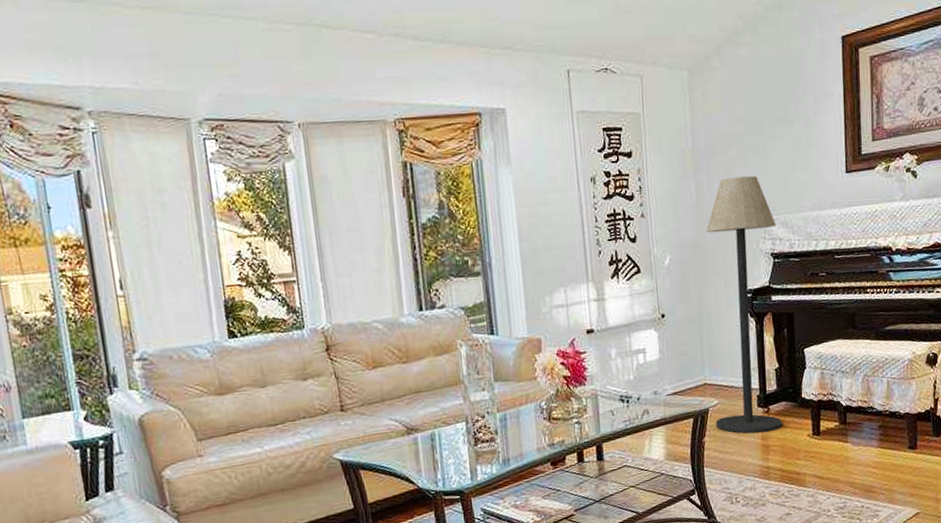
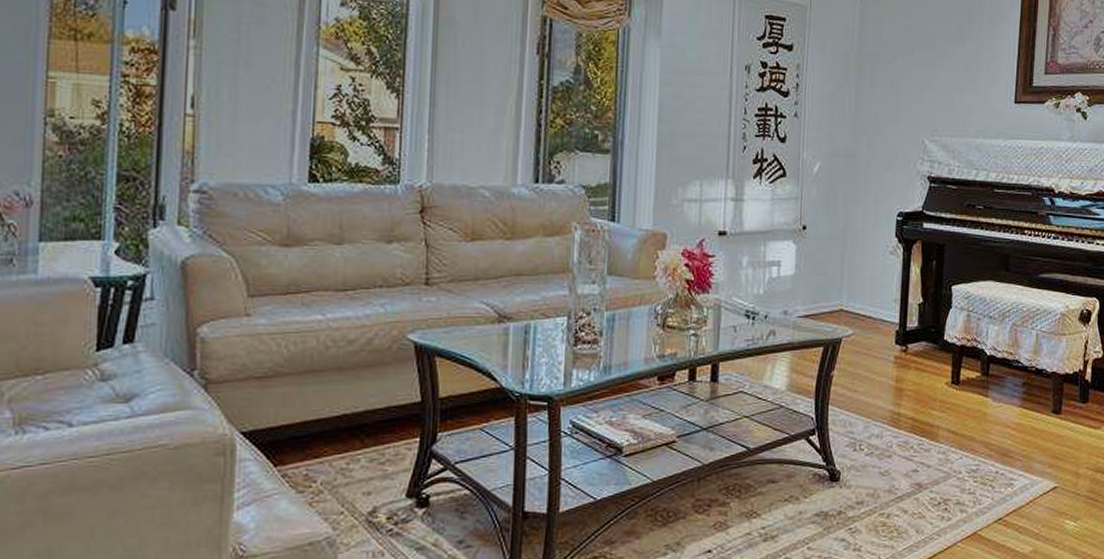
floor lamp: present [706,175,782,433] -> none [847,89,937,373]

